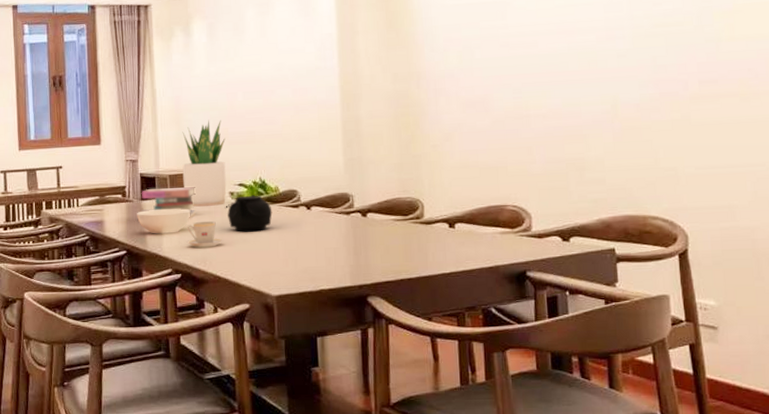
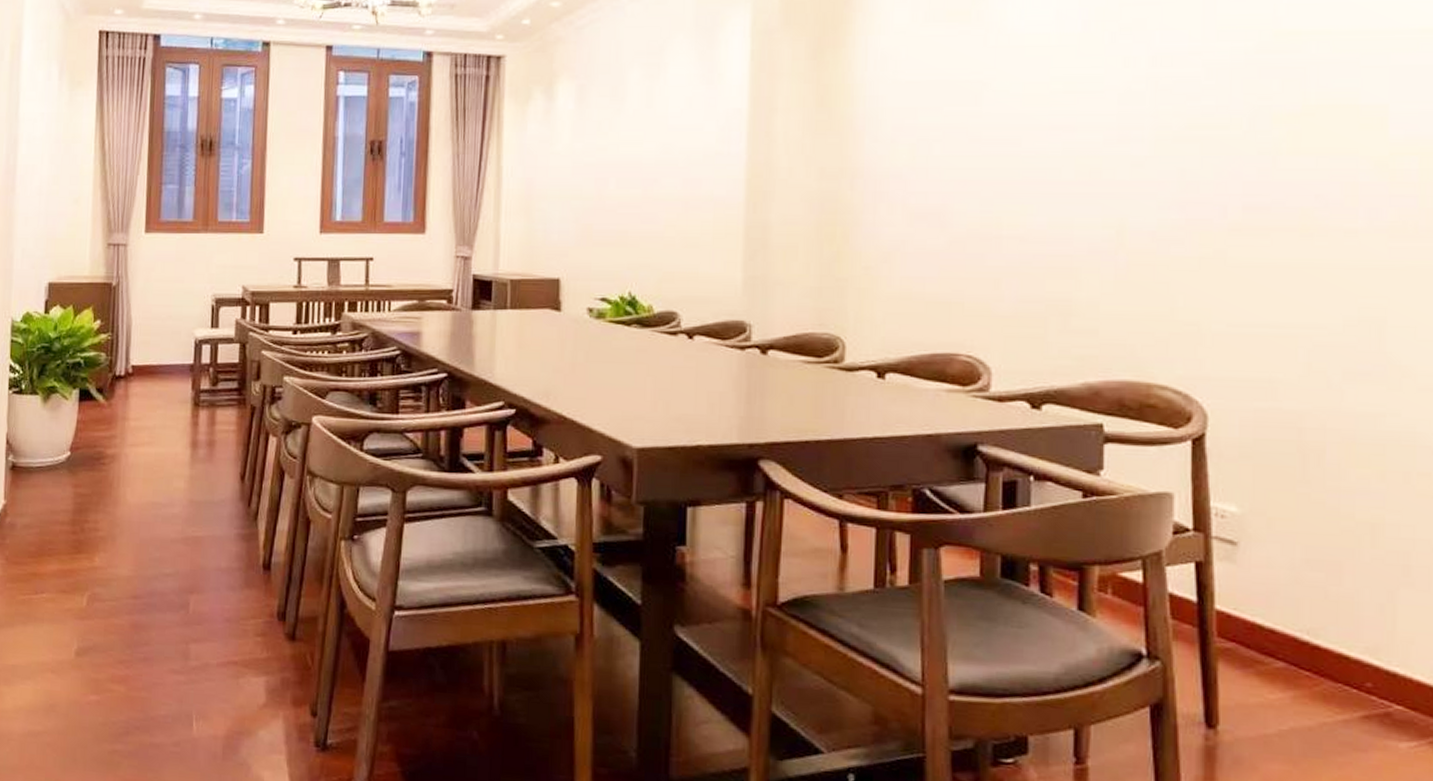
bowl: present [136,208,191,234] -> none [463,323,535,356]
books: present [141,187,196,219] -> none [471,295,543,339]
planter: present [182,120,226,207] -> none [528,212,588,325]
teacup: present [187,221,223,248] -> none [526,343,574,378]
teapot: present [224,195,273,232] -> none [579,314,642,363]

